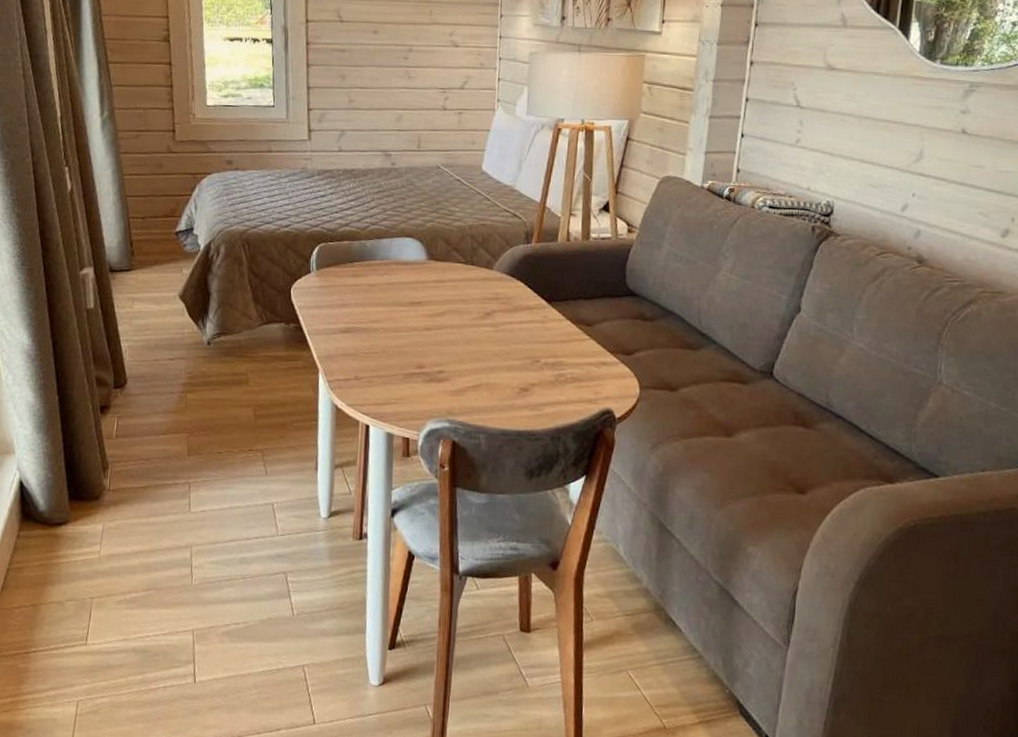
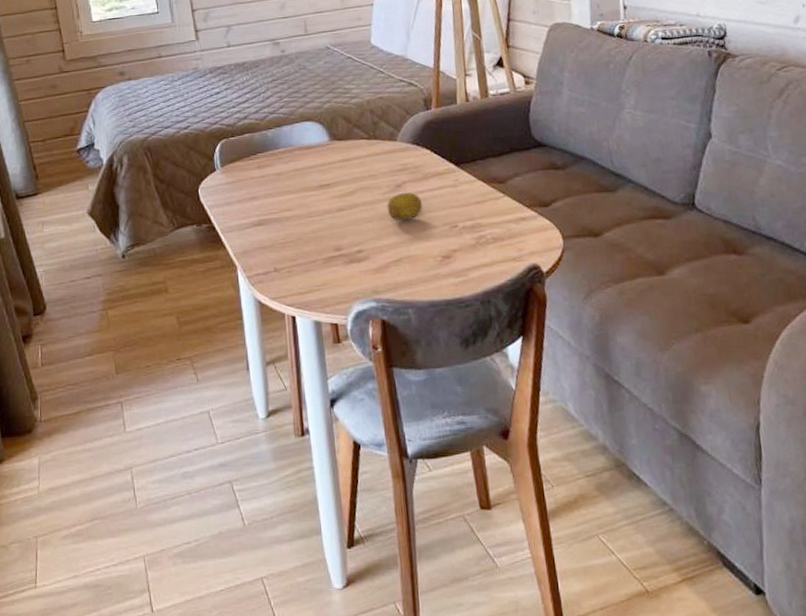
fruit: none [473,321,509,349] -> present [387,192,423,221]

